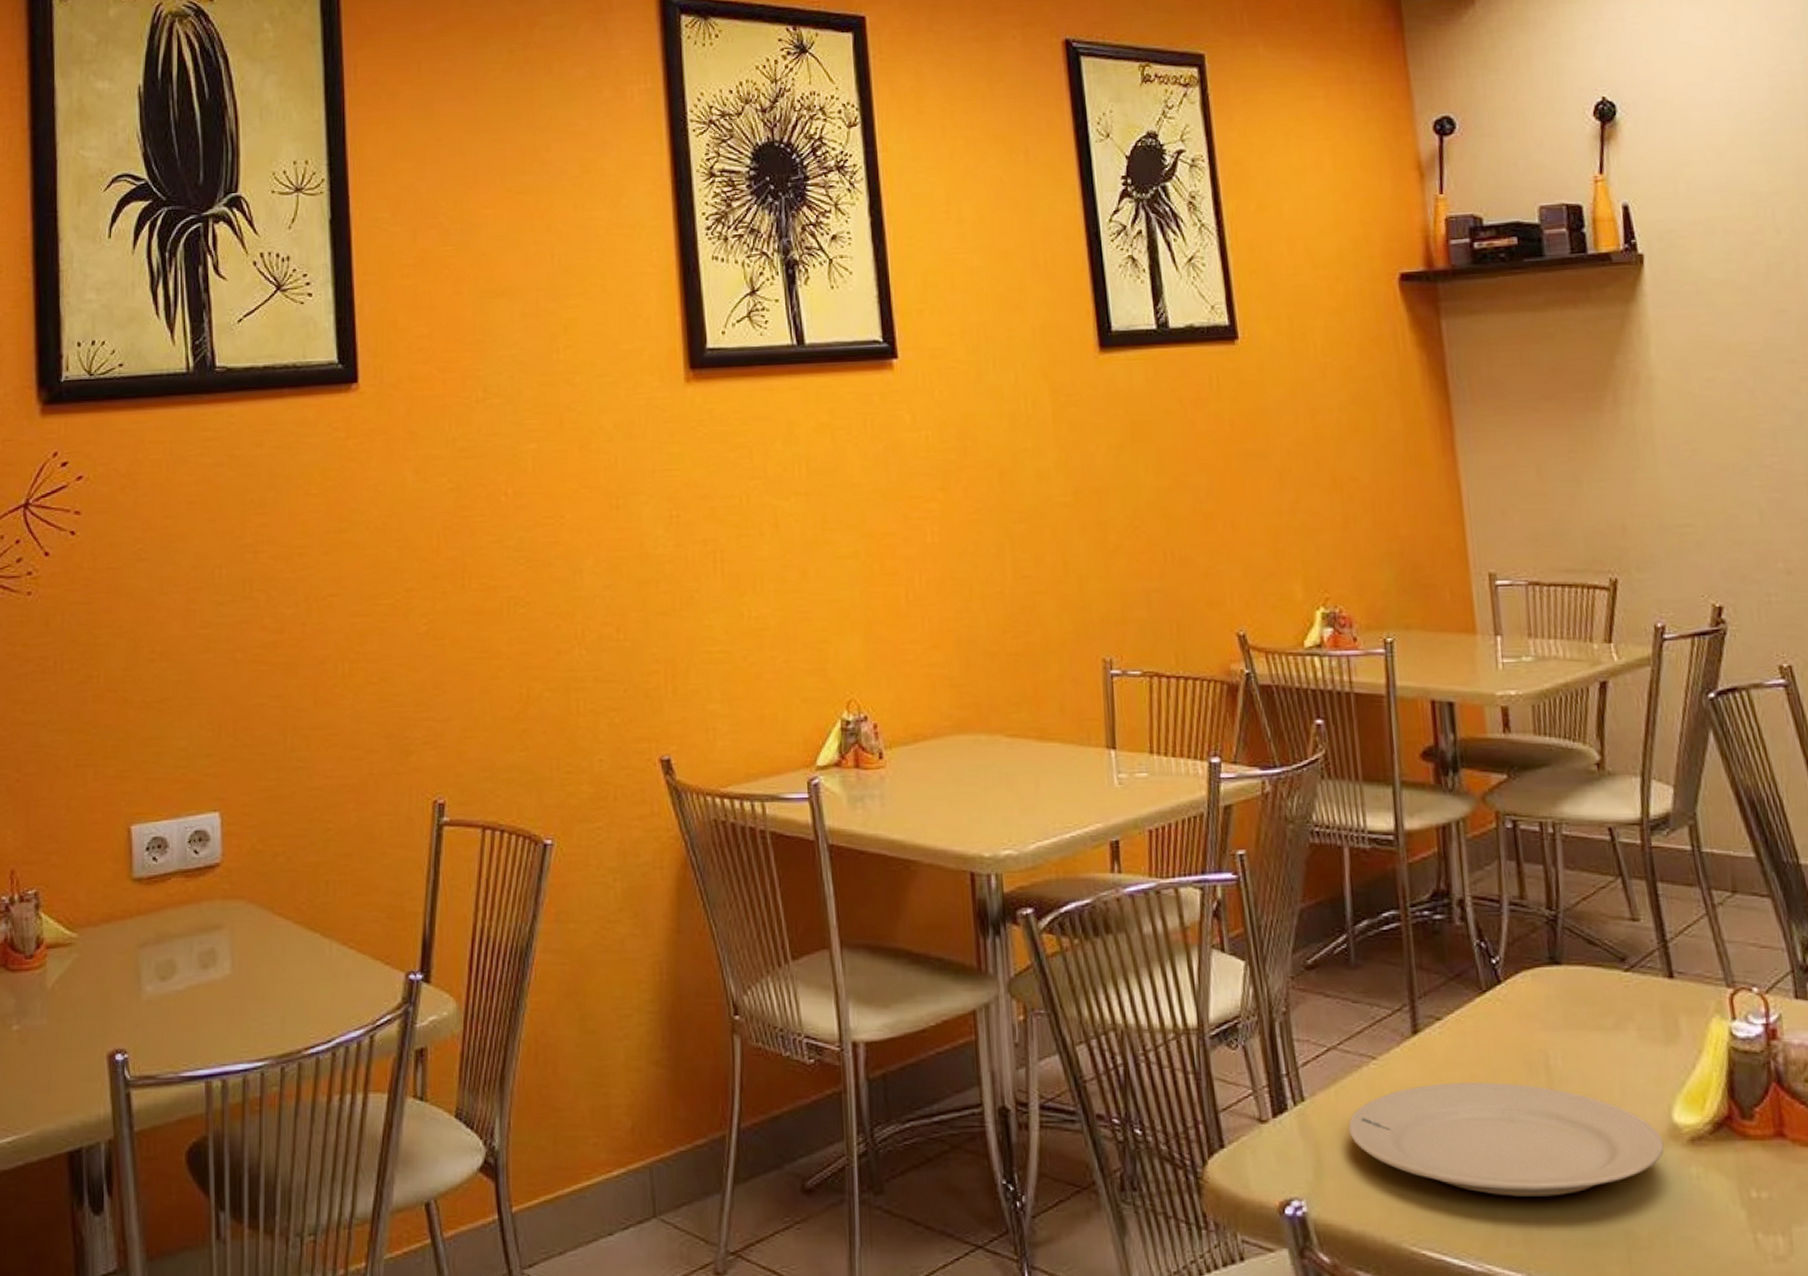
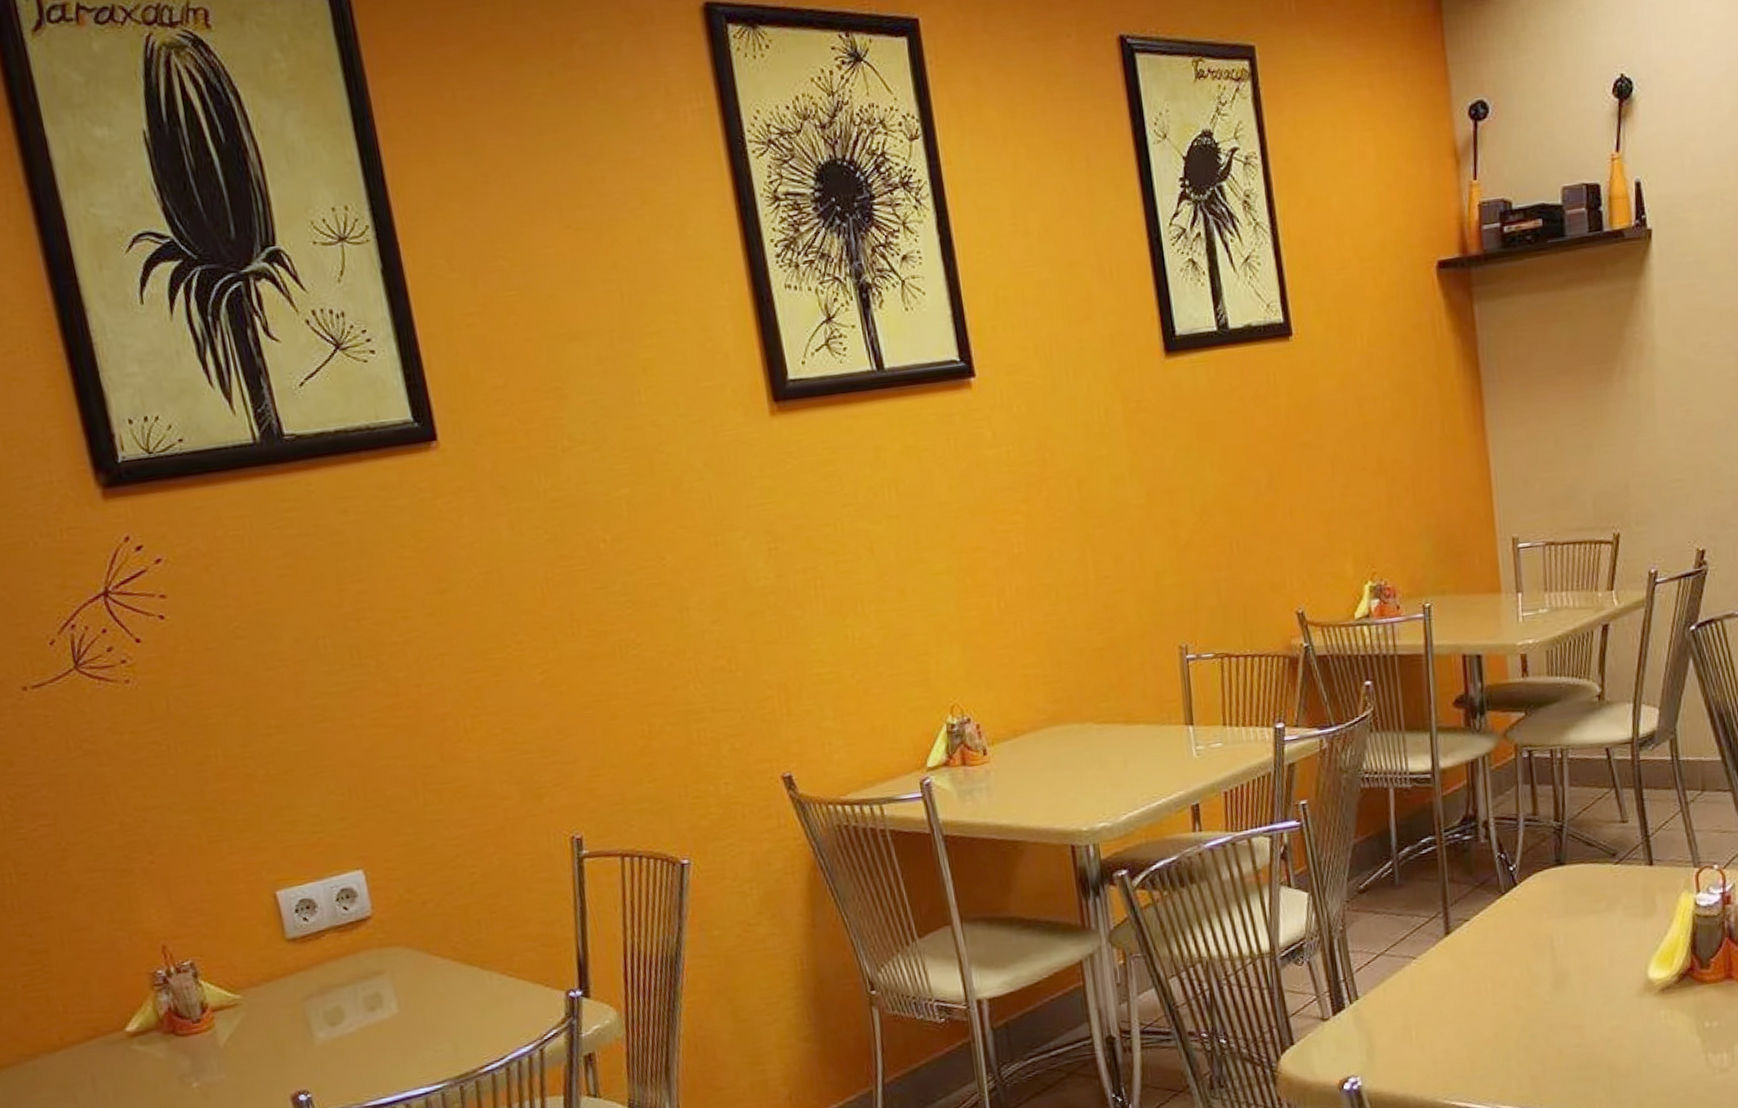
plate: present [1348,1083,1665,1197] -> none [1394,963,1641,1052]

